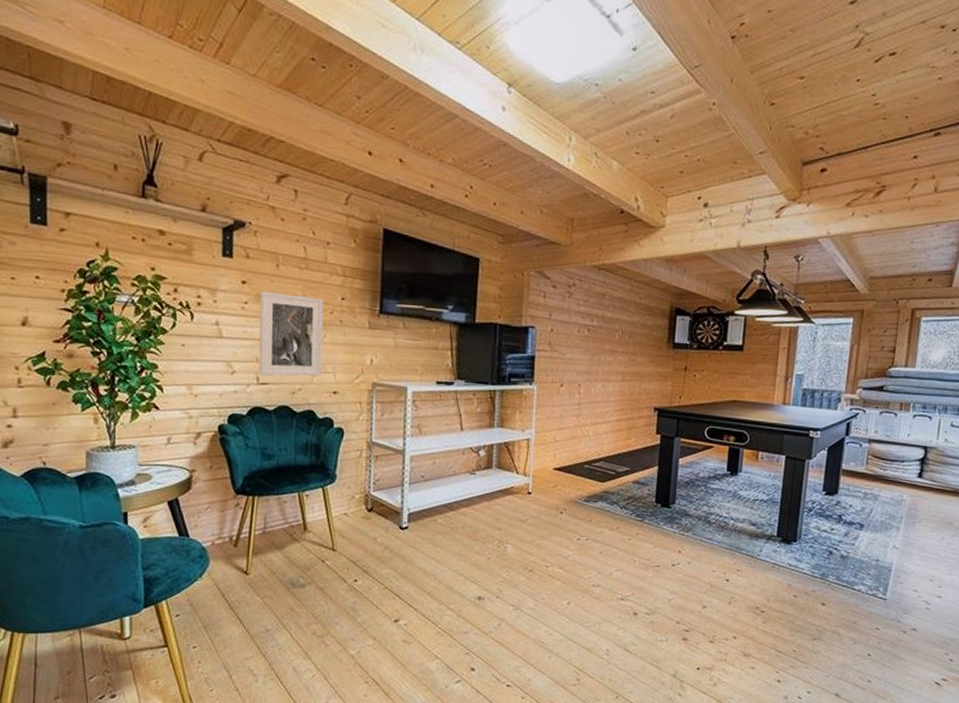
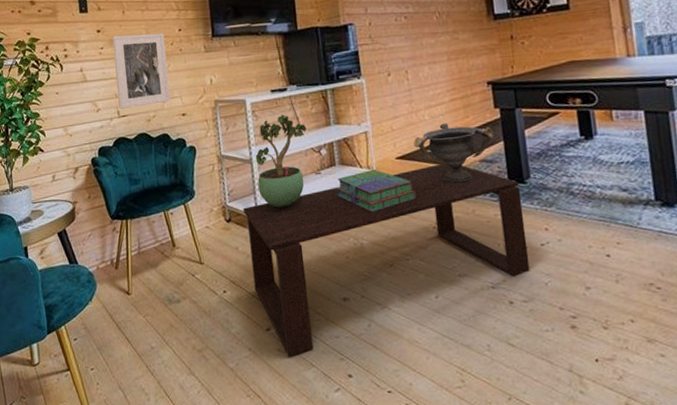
coffee table: none [387,480,664,648] -> present [243,163,530,357]
potted plant: none [407,408,469,503] -> present [255,114,307,208]
stack of books: none [488,476,567,519] -> present [336,169,416,213]
decorative bowl: none [573,441,651,500] -> present [413,123,494,183]

